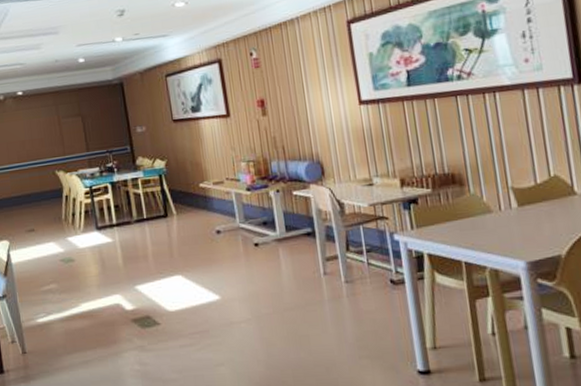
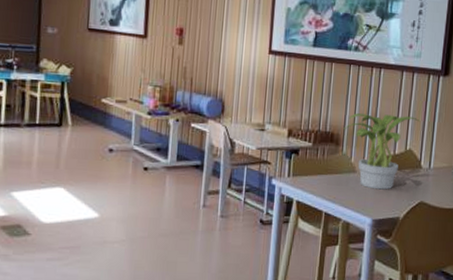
potted plant: none [465,138,560,228] -> present [343,113,420,190]

